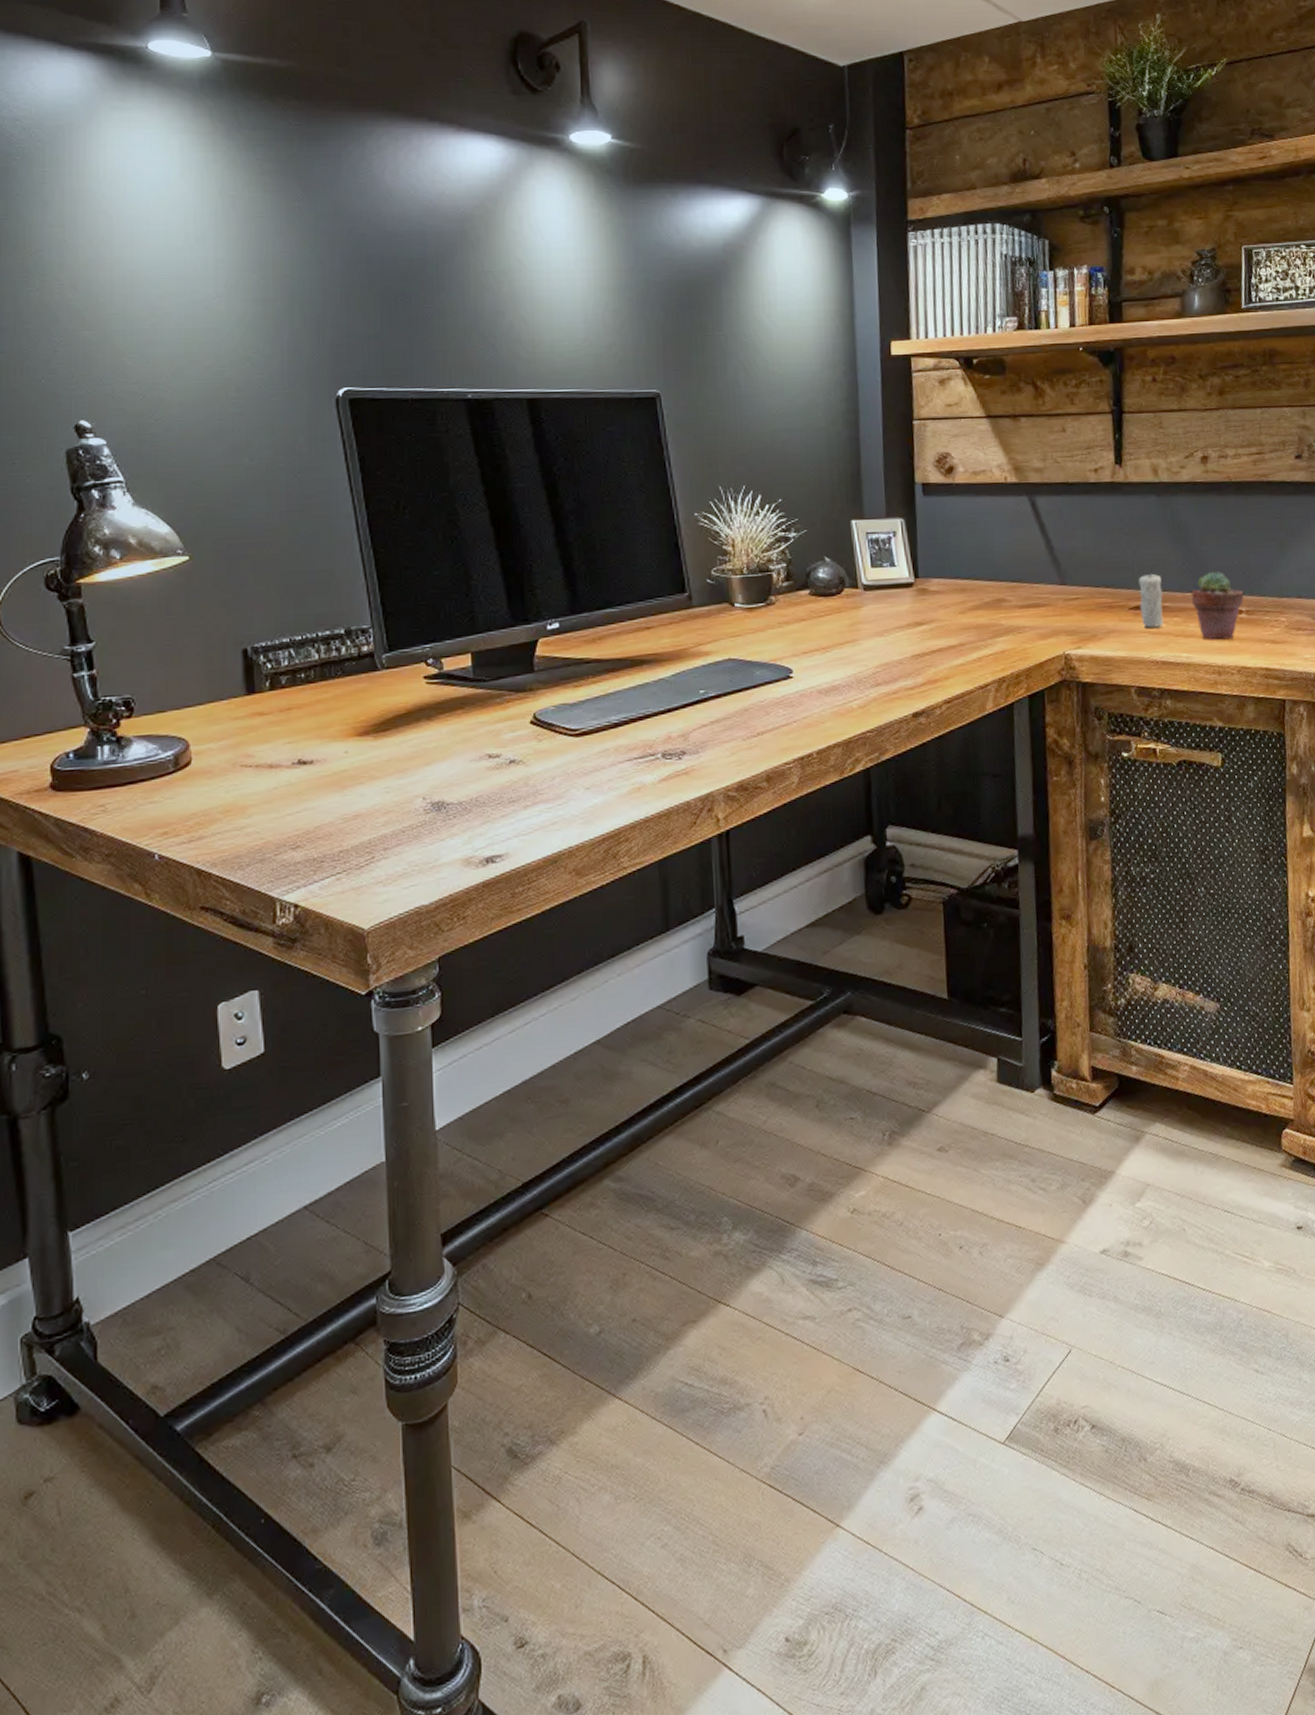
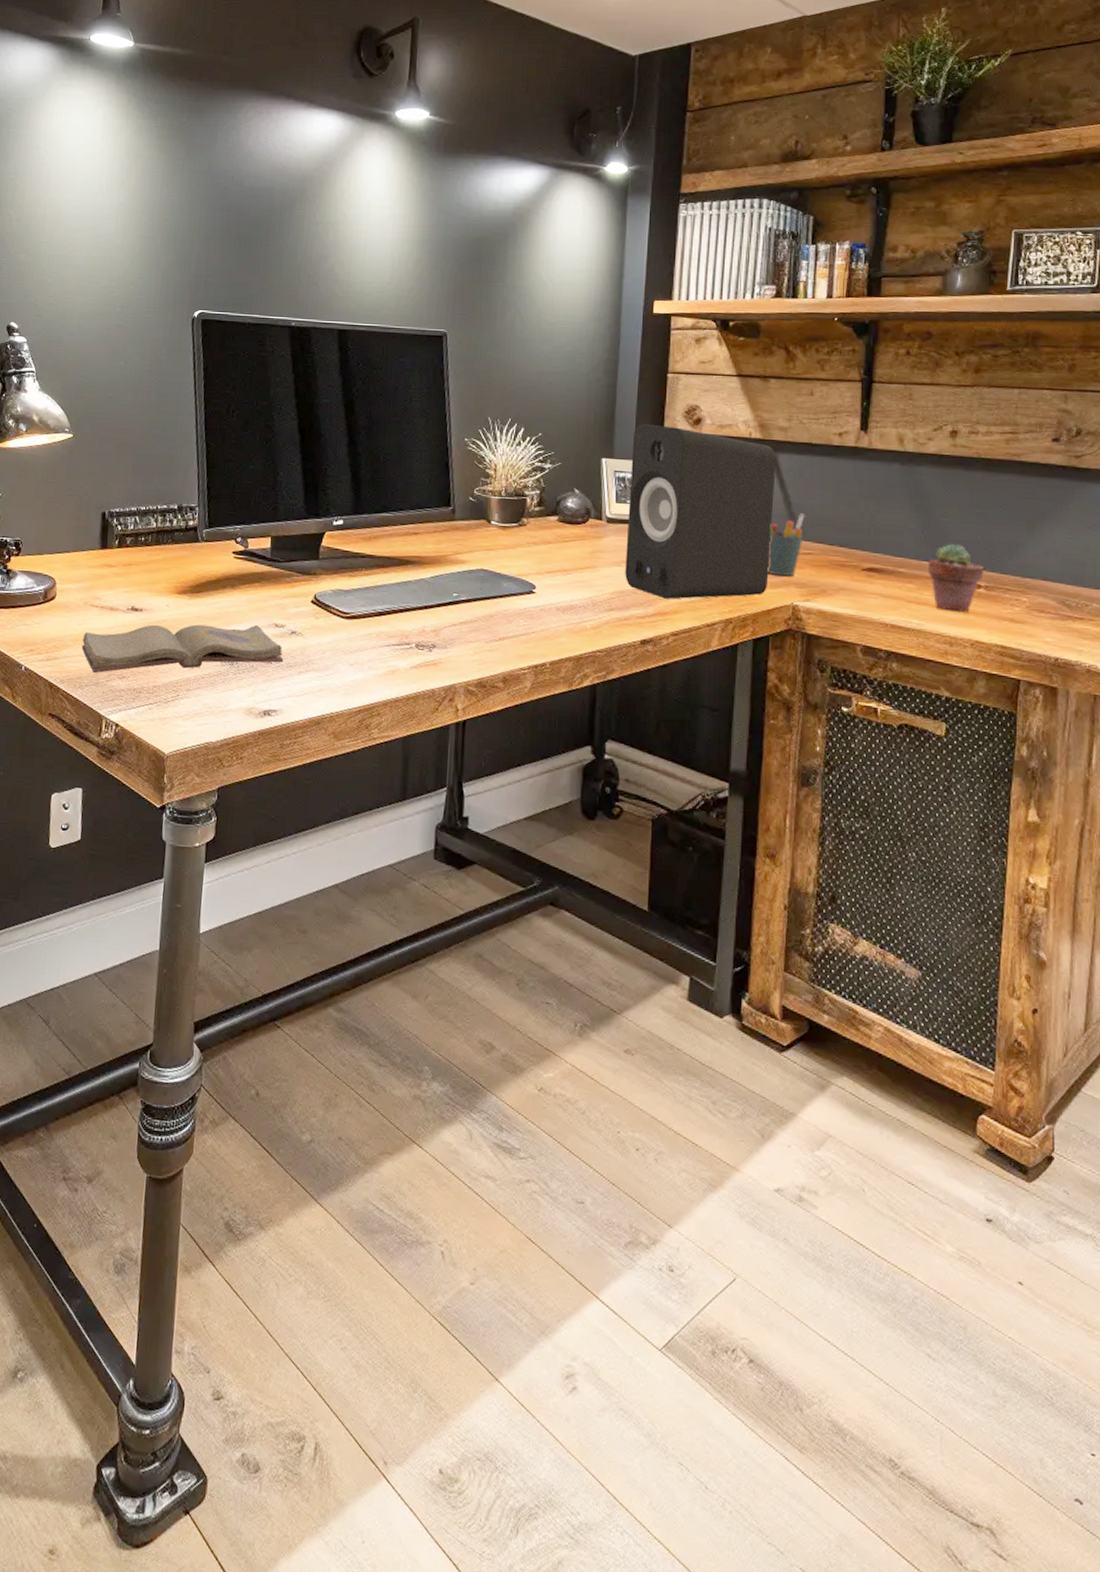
diary: none [235,758,504,849] -> present [81,624,284,674]
speaker: none [882,477,1038,665] -> present [625,423,776,599]
pen holder: none [1034,557,1069,626] -> present [767,513,805,577]
candle: present [1138,566,1164,628] -> none [873,531,898,591]

